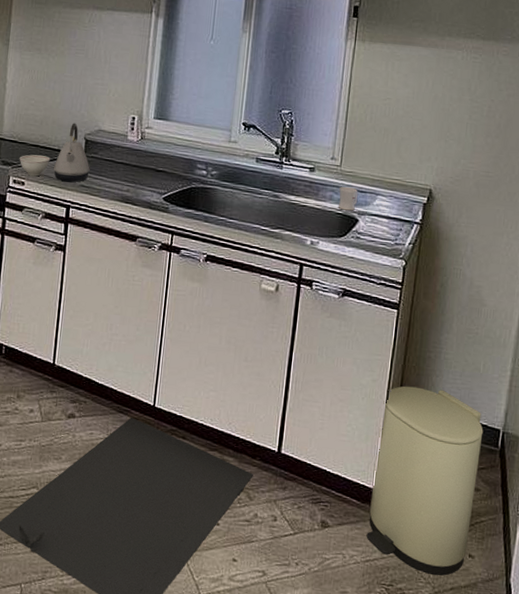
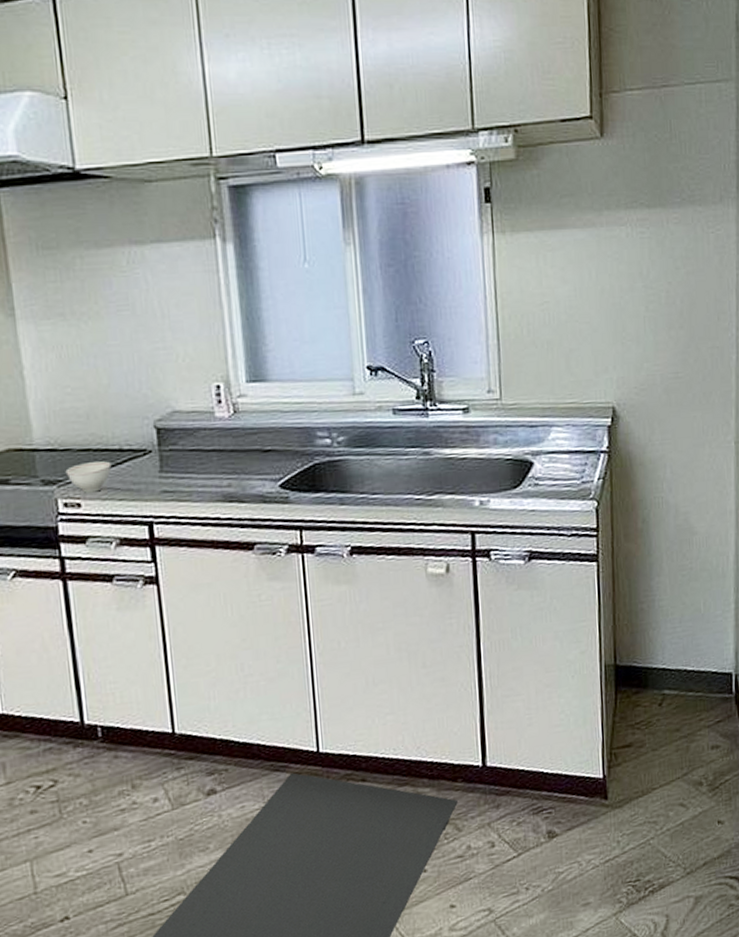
kettle: present [54,123,90,183] -> none [118,408,171,492]
mug: present [338,186,358,211] -> none [504,423,529,454]
pedal bin: present [366,386,484,576] -> none [597,643,715,856]

